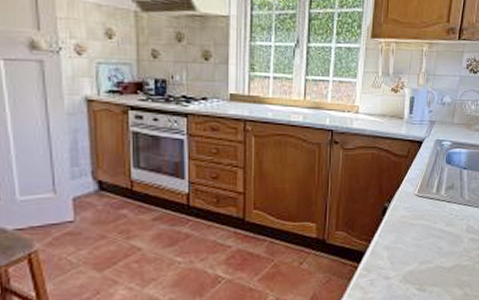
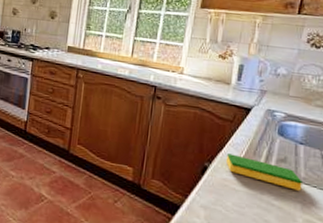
dish sponge: none [403,189,467,214] -> present [225,153,302,191]

